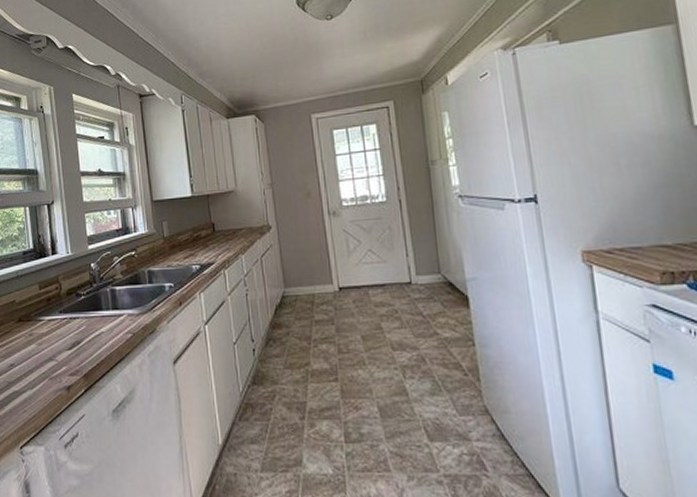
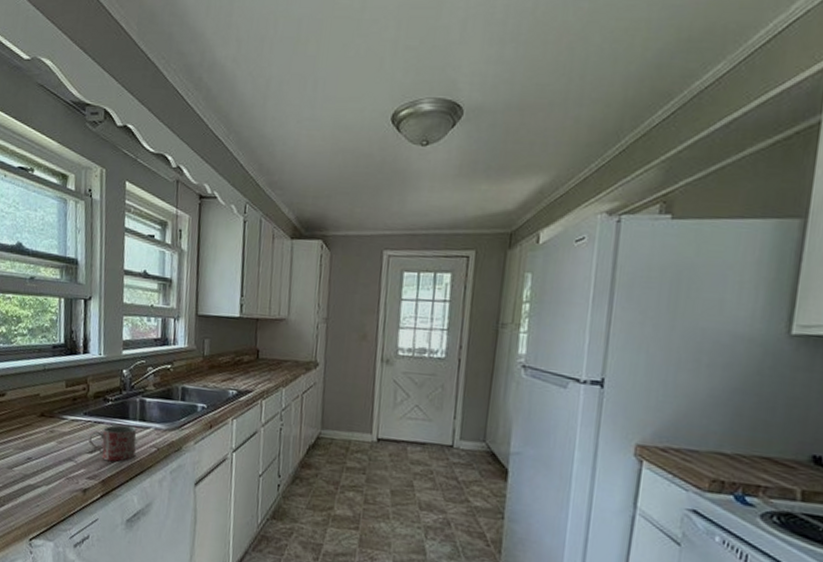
mug: none [65,316,113,355] -> present [87,424,137,462]

